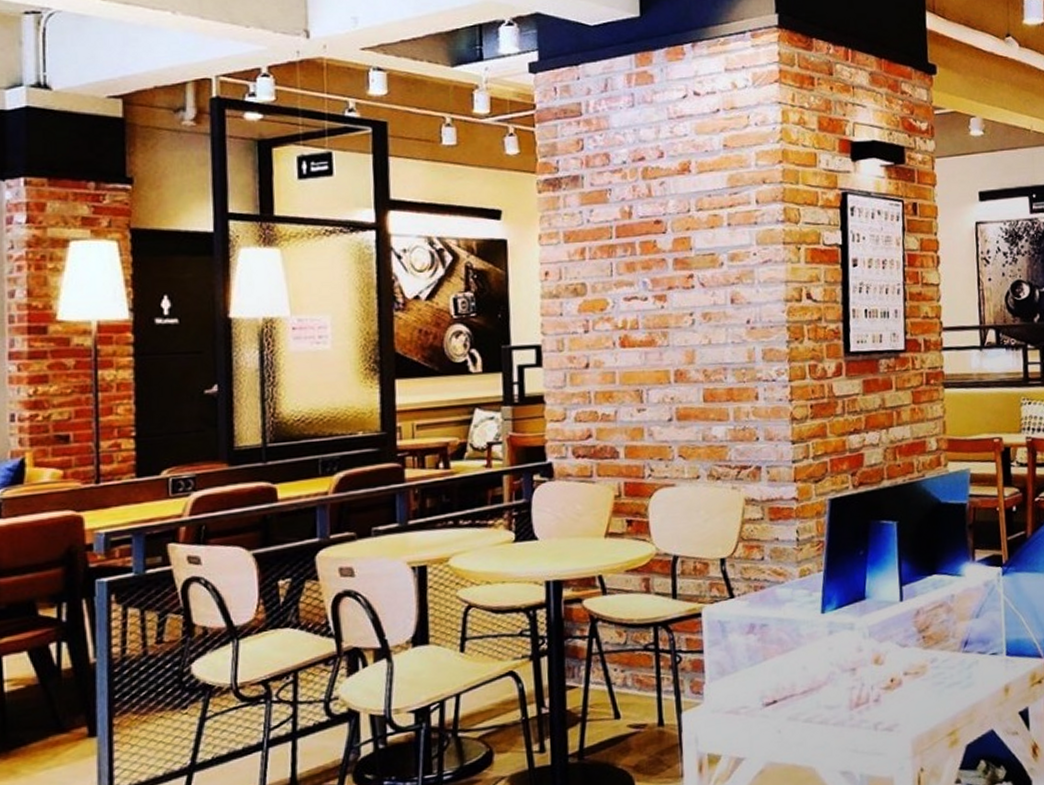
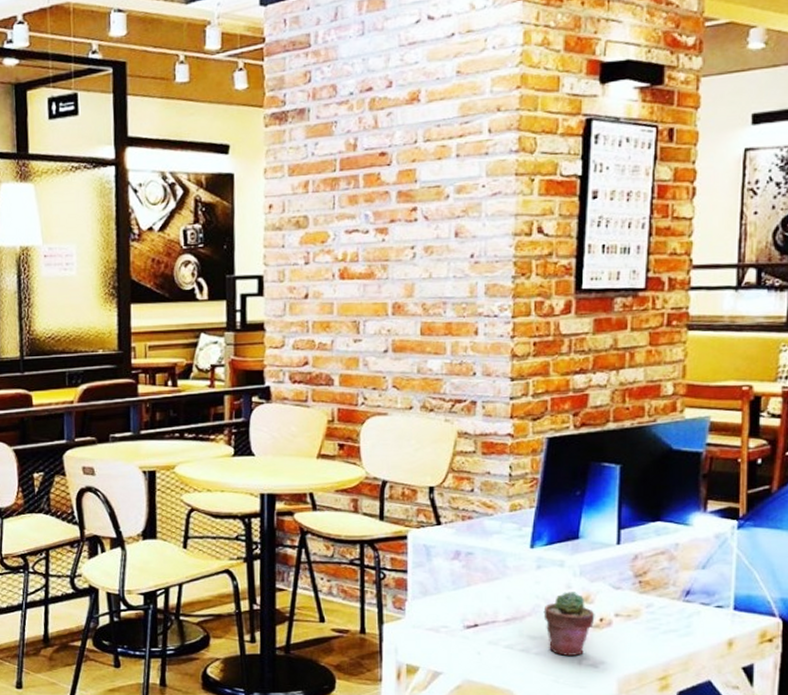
potted succulent: none [838,654,886,723] -> present [543,592,595,656]

